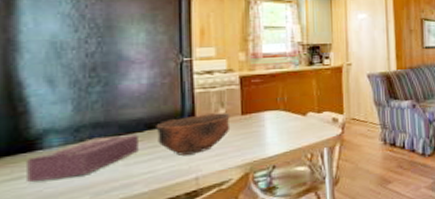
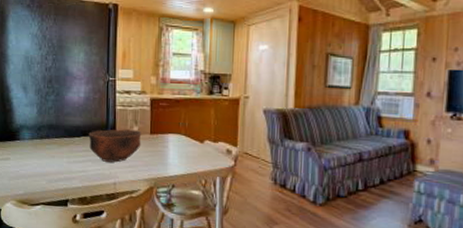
tissue box: present [27,134,139,183] -> none [11,137,77,165]

